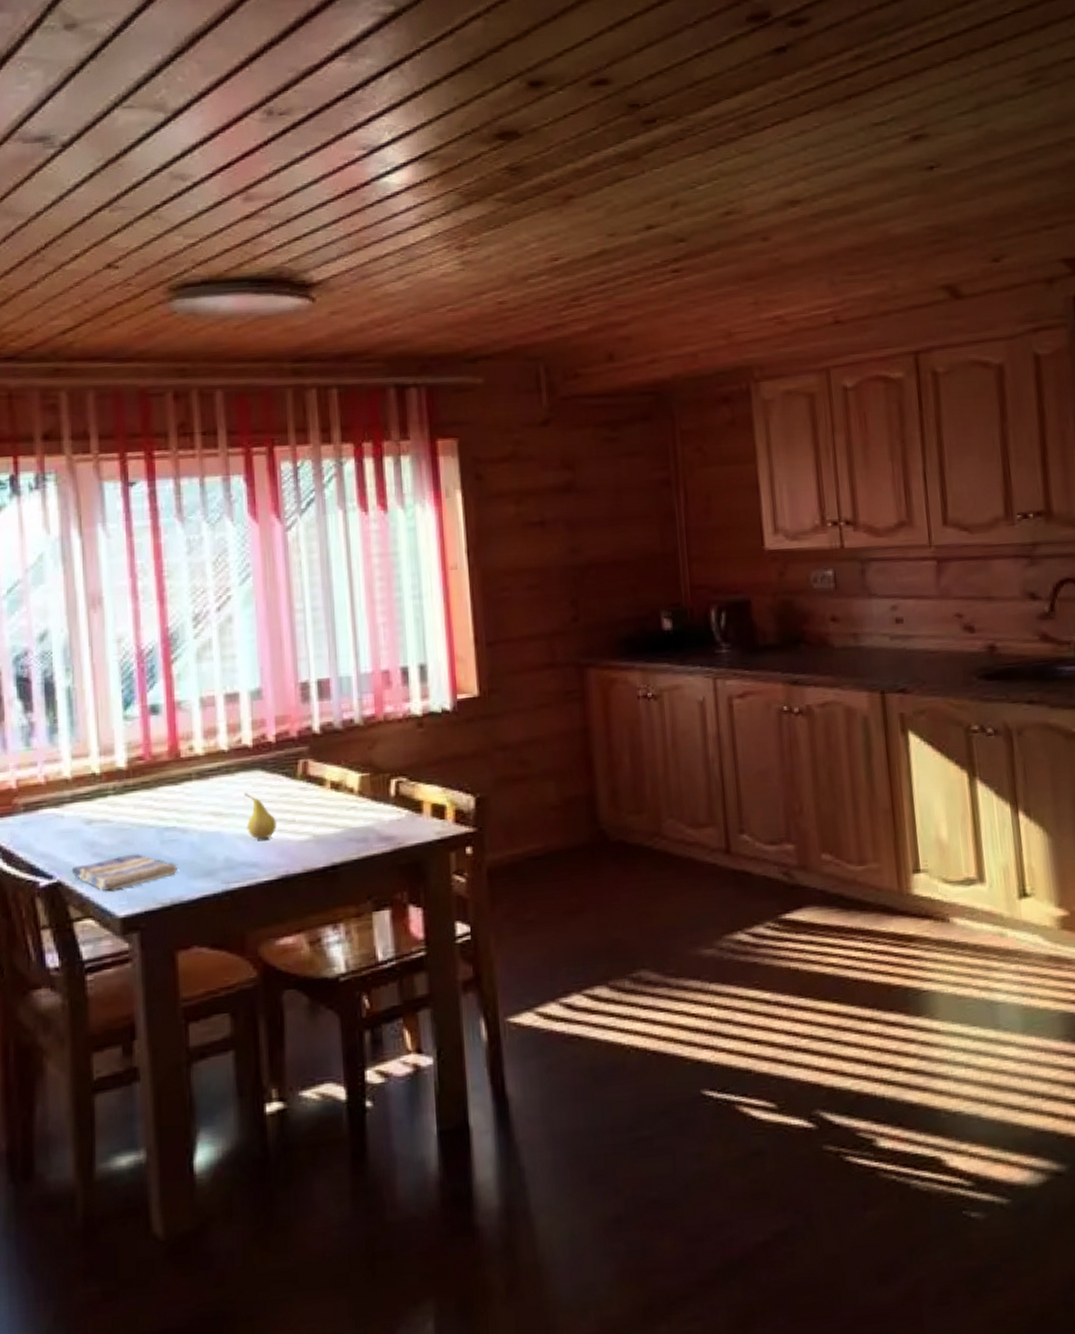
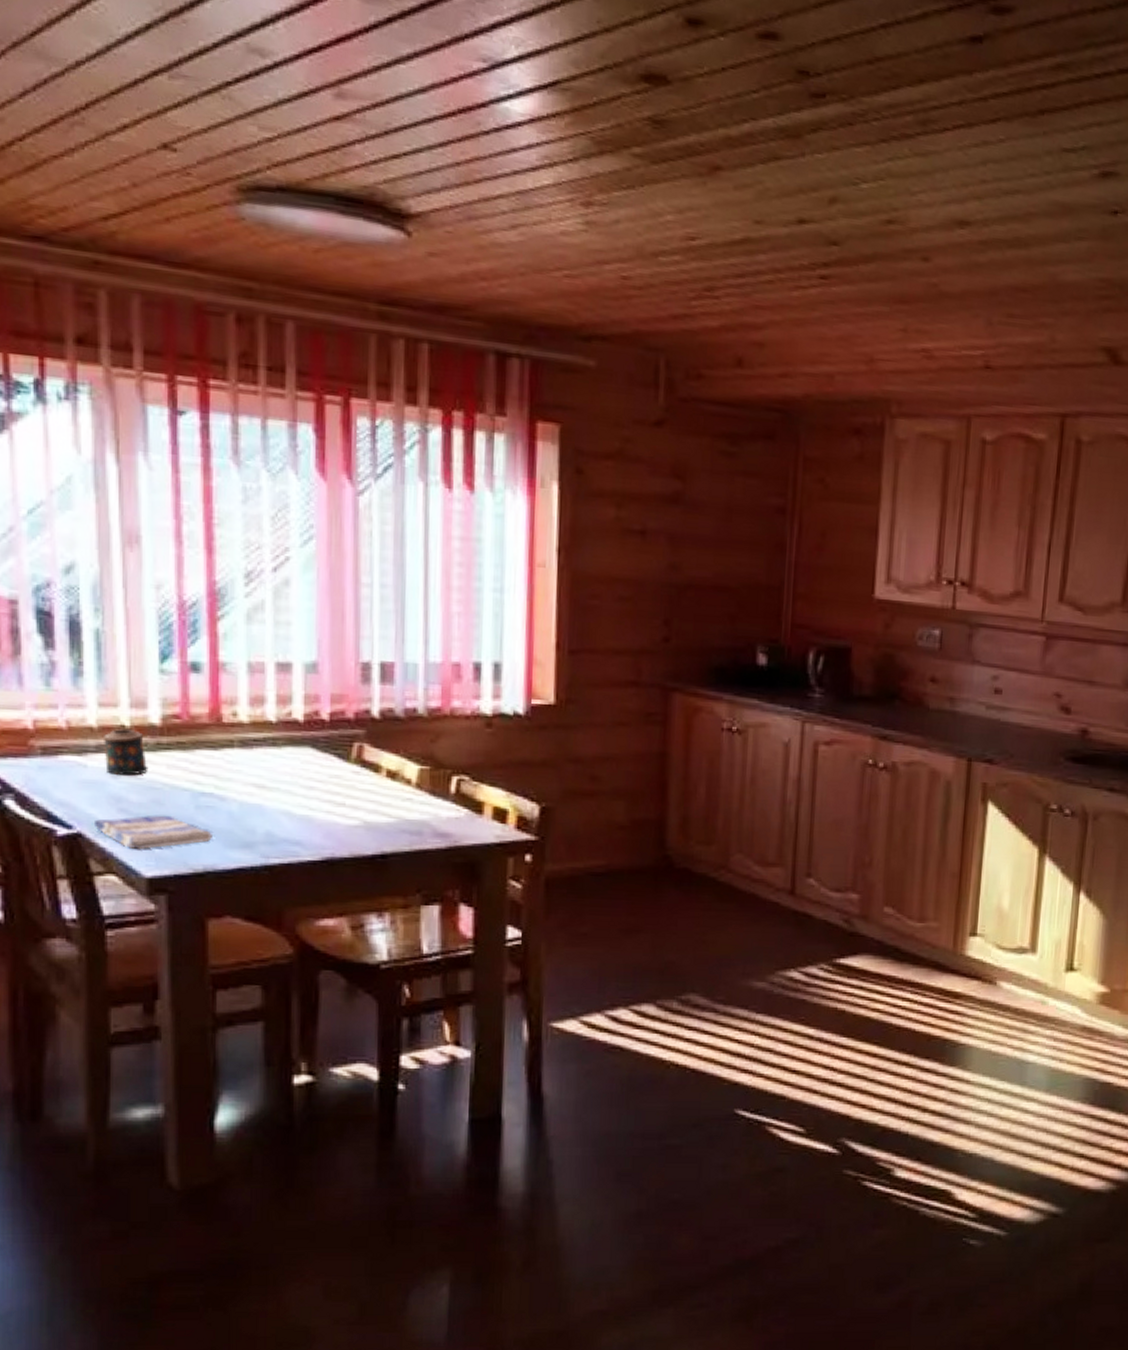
candle: none [78,776,118,822] -> present [104,729,149,776]
fruit: present [245,792,277,840] -> none [291,768,325,819]

